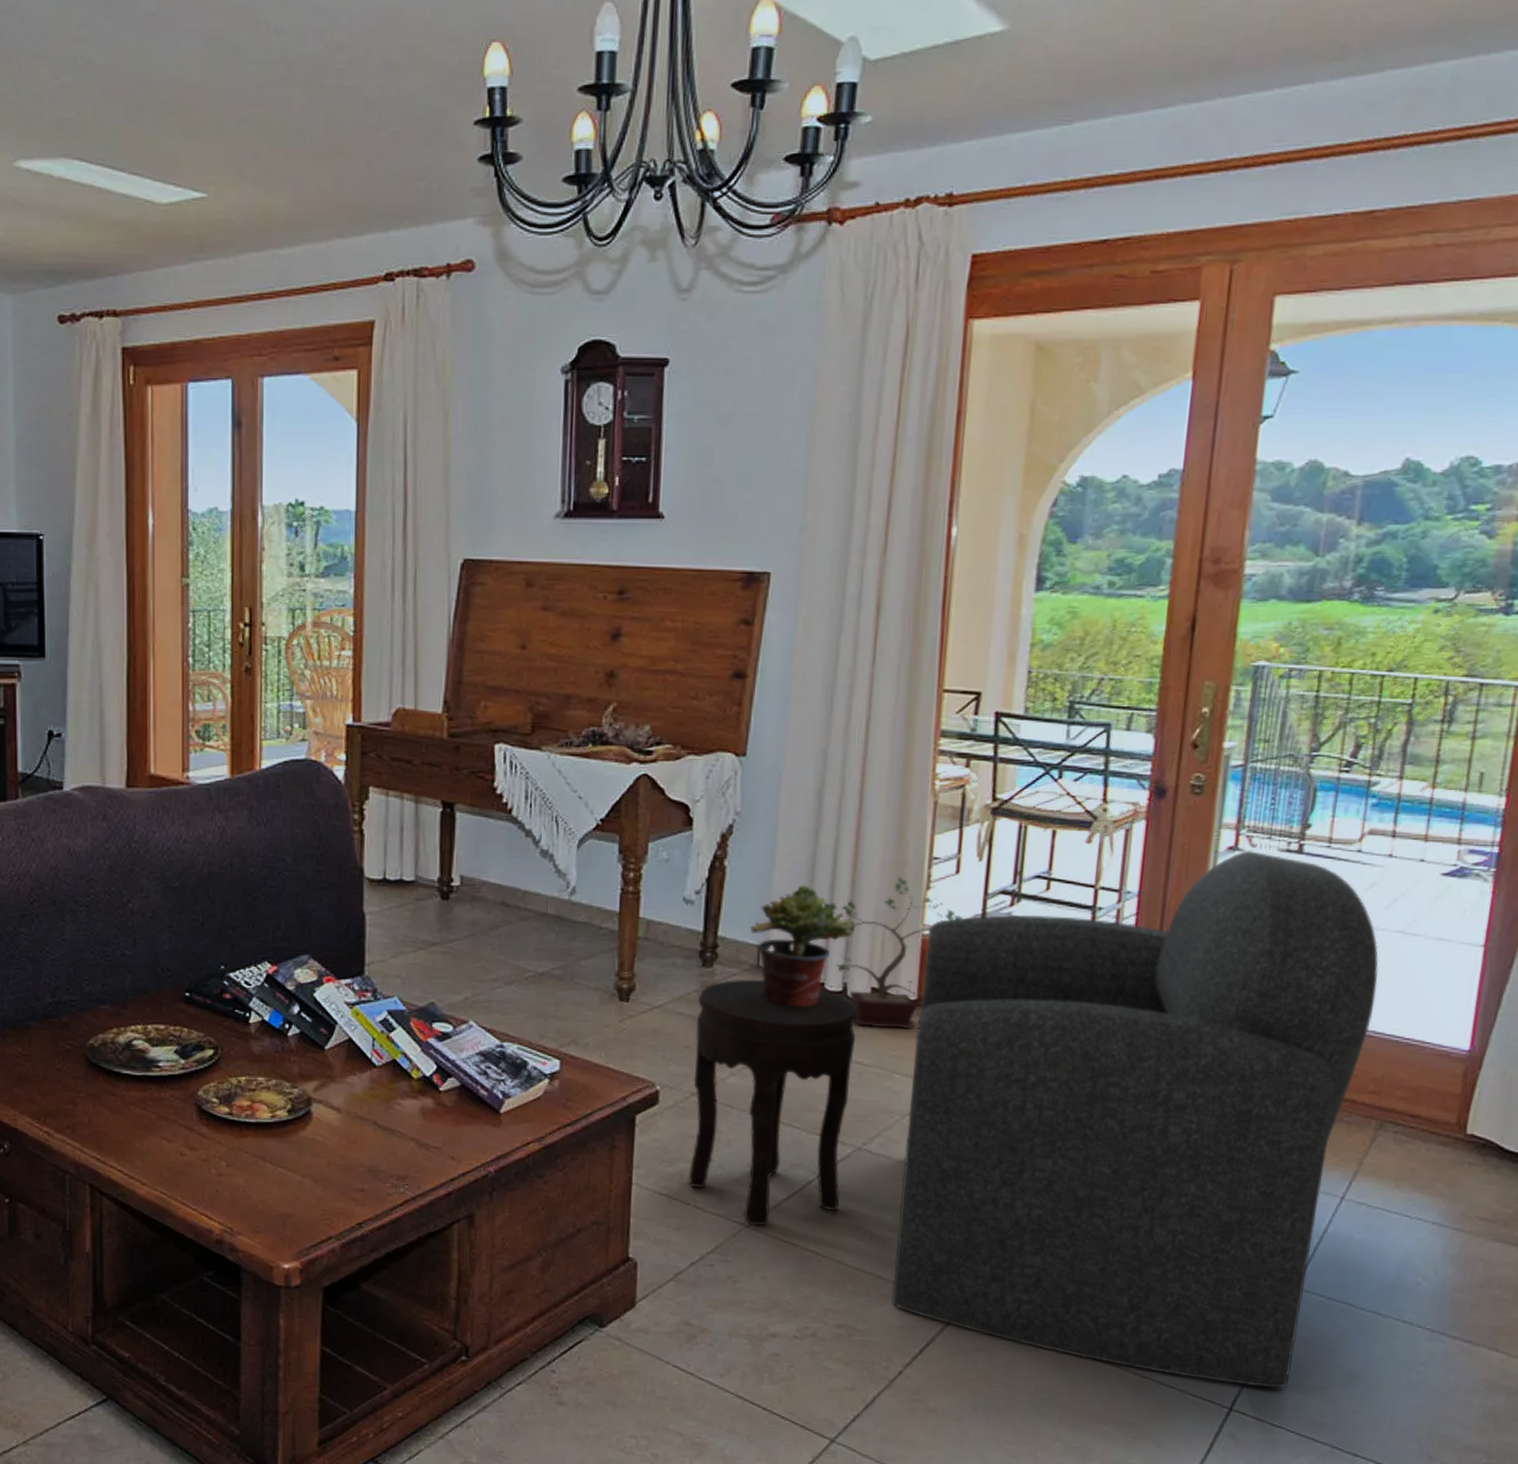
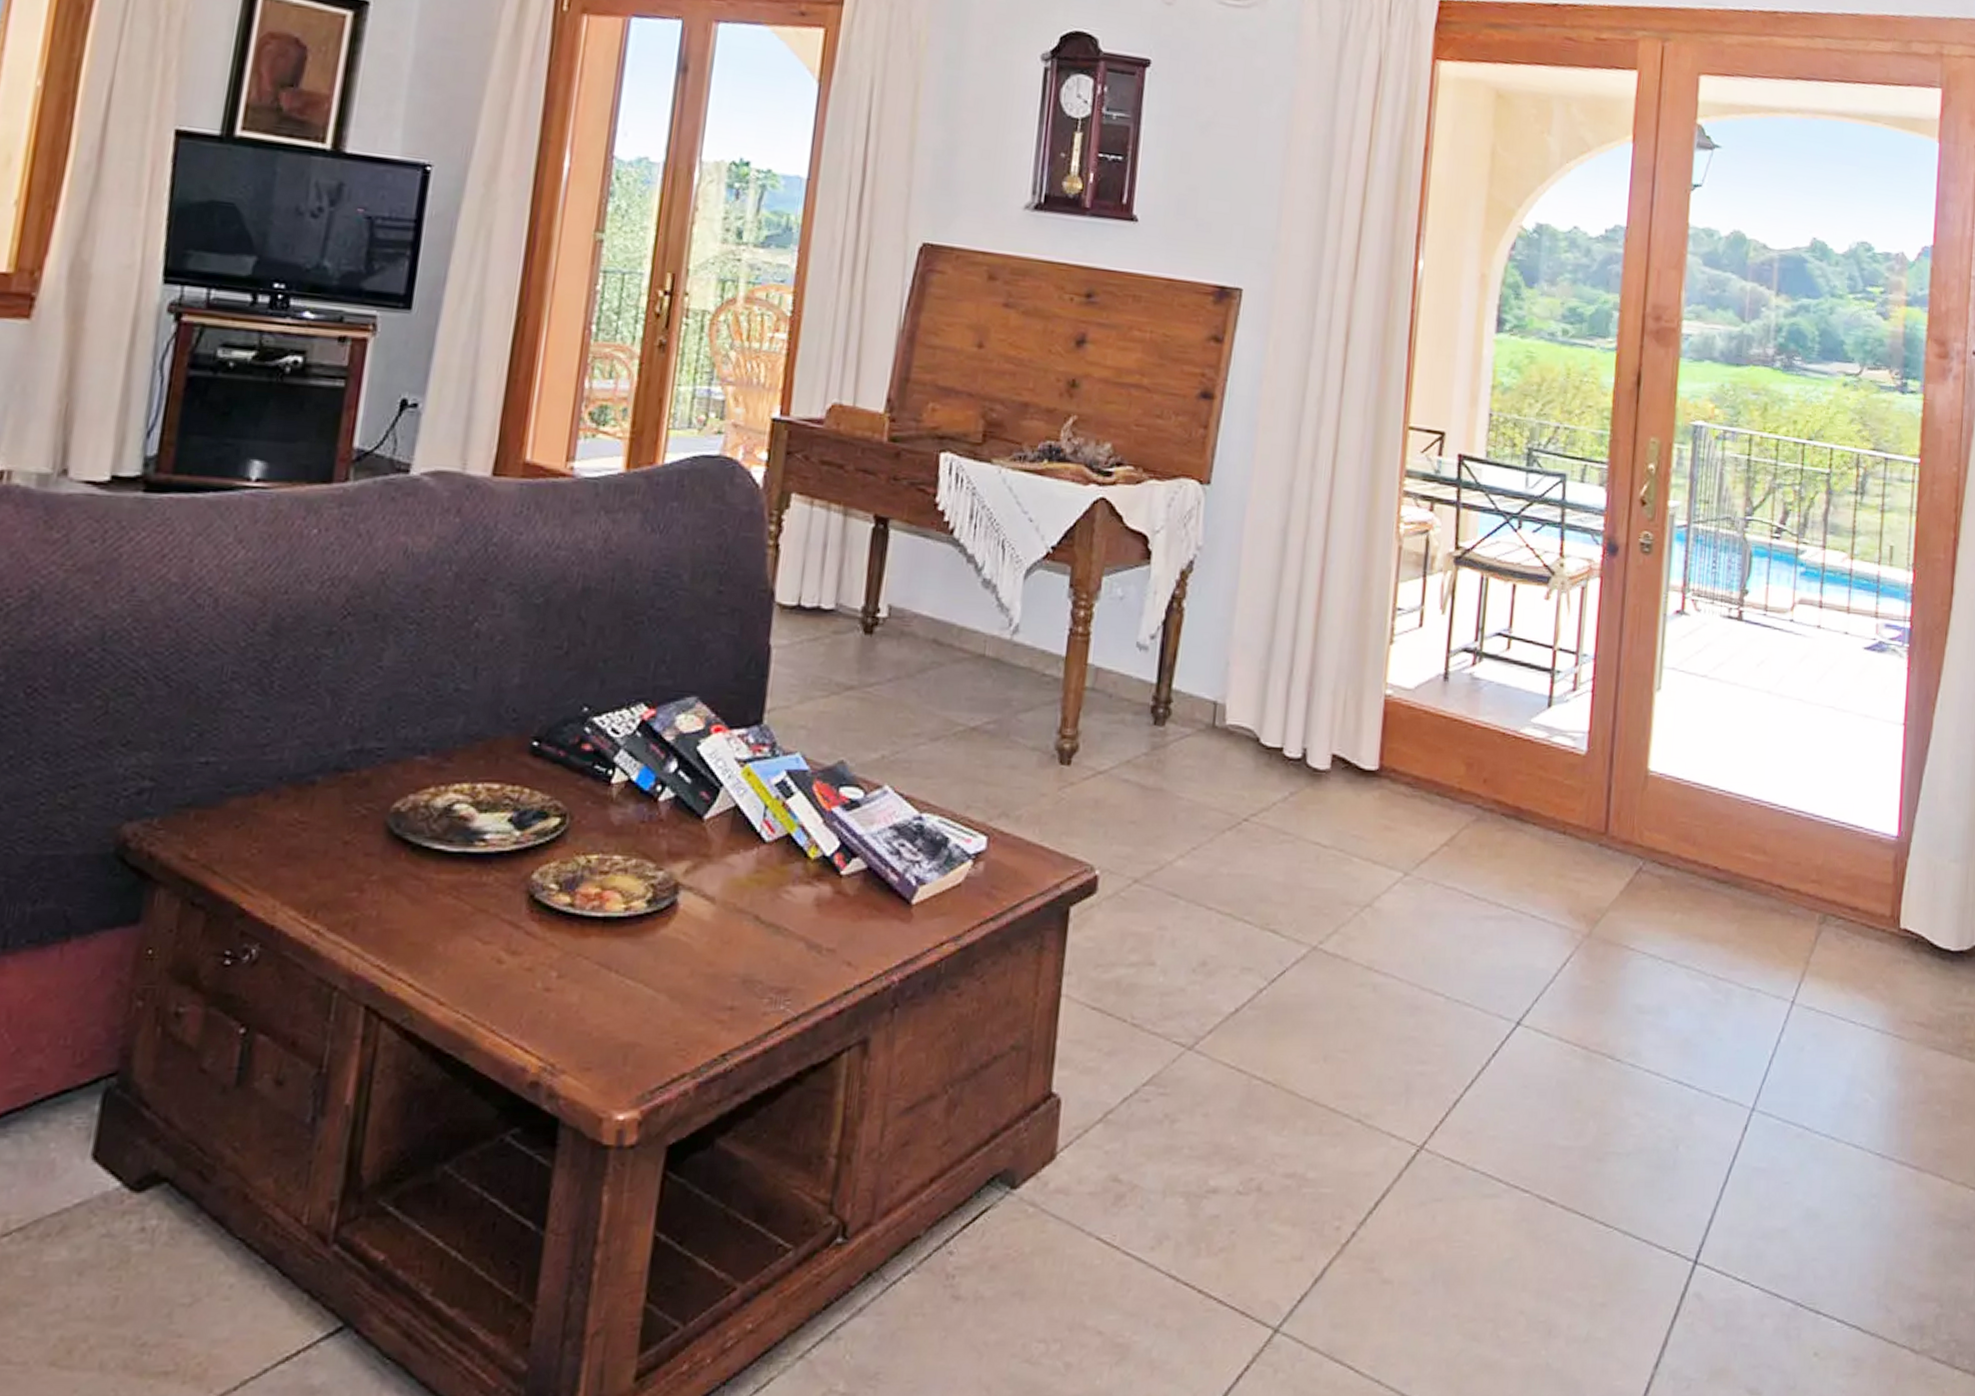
side table: present [688,979,857,1226] -> none [1125,741,1317,1048]
potted plant: present [750,884,855,1007] -> none [1207,632,1317,776]
potted plant: present [835,877,963,1030] -> none [1295,628,1426,805]
armchair: present [891,850,1378,1388] -> none [1346,614,1814,1234]

